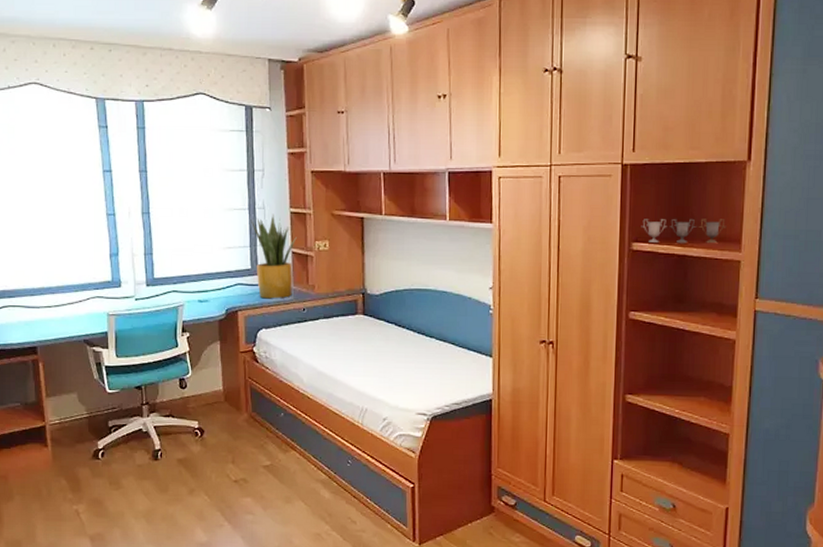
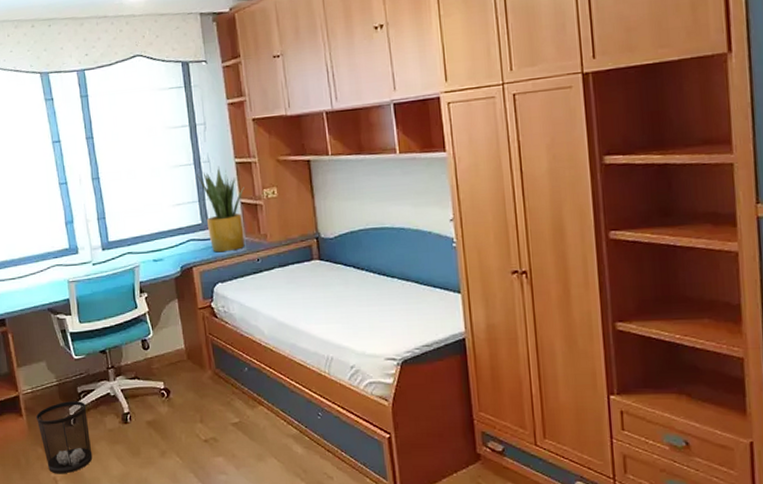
waste bin: none [61,434,119,507] -> present [35,401,93,474]
trophy: present [641,218,727,244] -> none [612,119,712,154]

